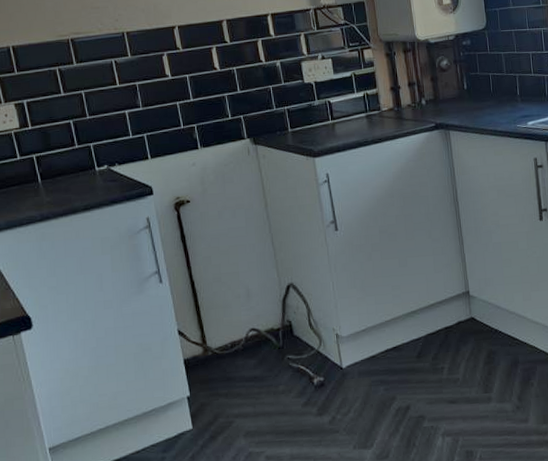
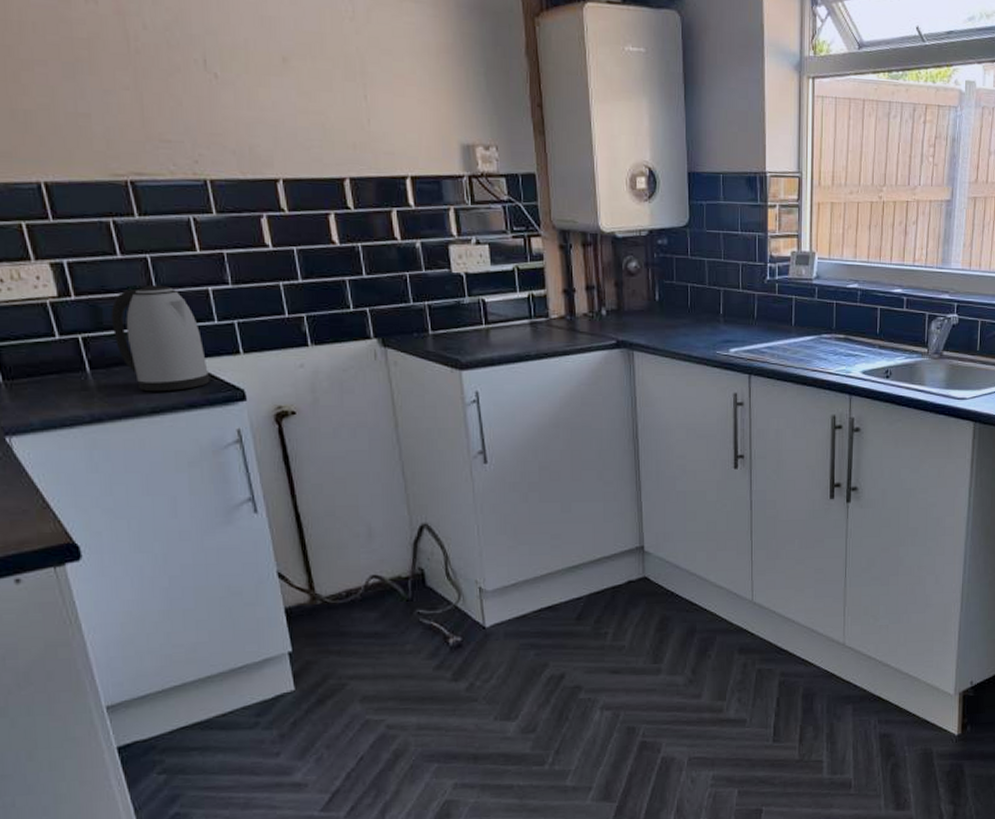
kettle: none [56,112,127,194] -> present [111,284,210,392]

